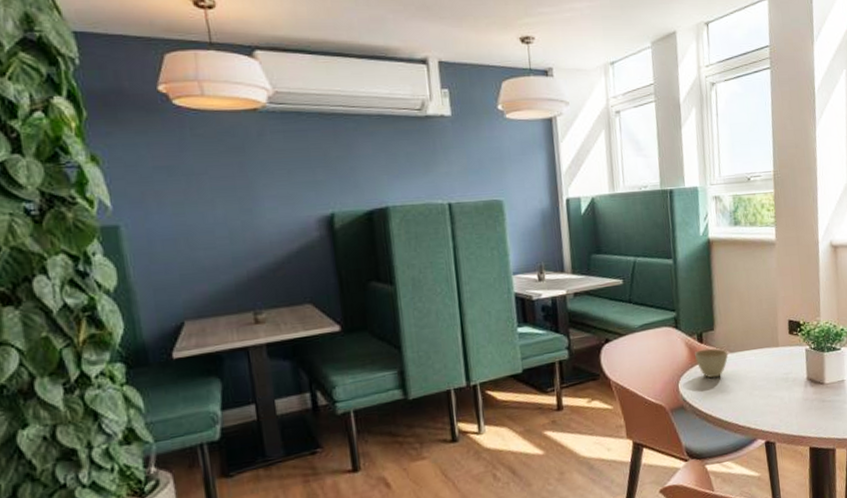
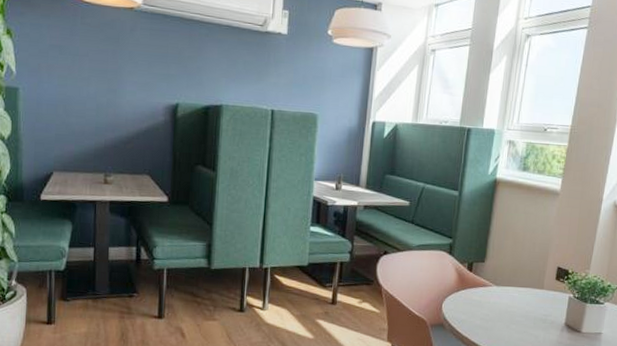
cup: present [695,347,729,379] -> none [462,277,494,305]

